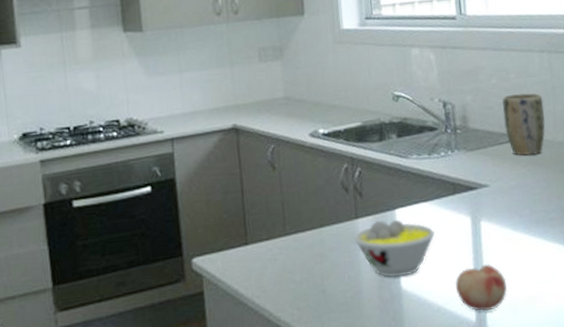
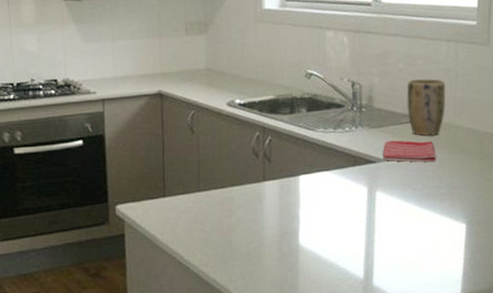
bowl: present [354,219,435,278] -> none [260,184,334,235]
fruit: present [455,264,507,312] -> none [347,229,394,270]
dish towel: none [483,160,542,186] -> present [382,140,436,163]

